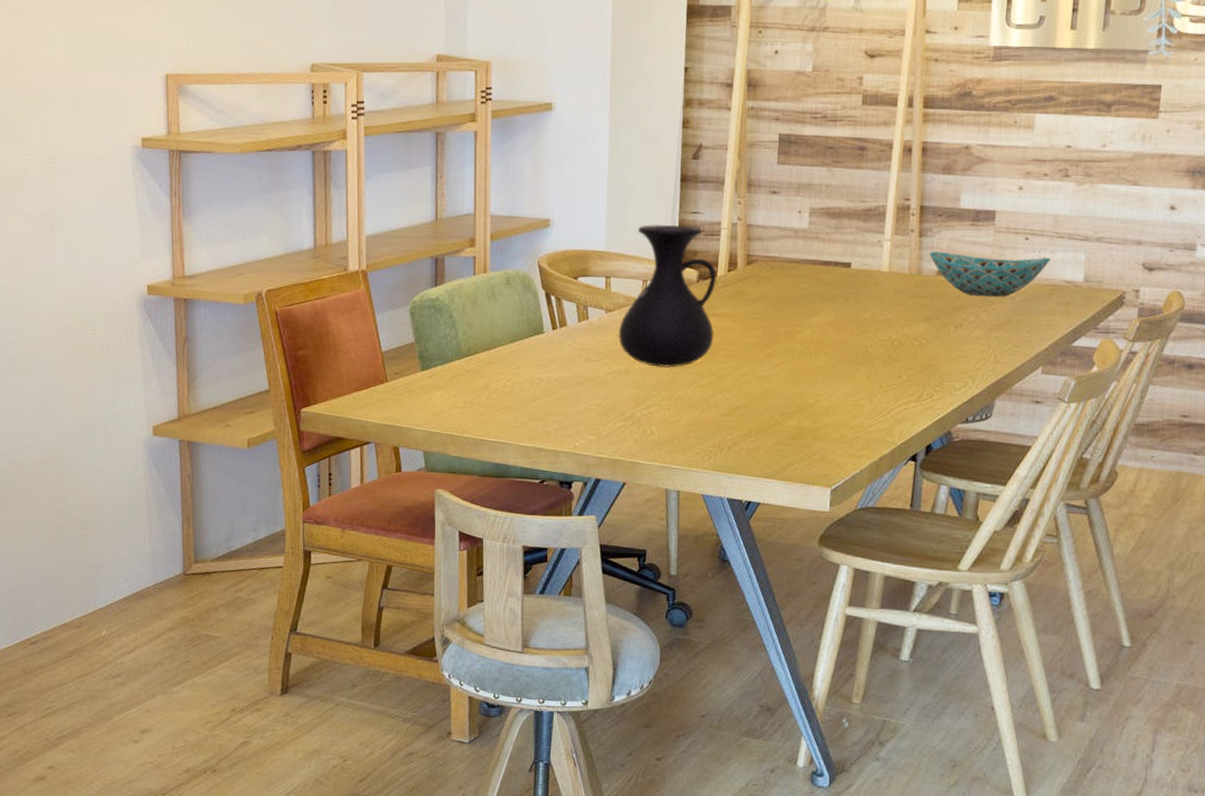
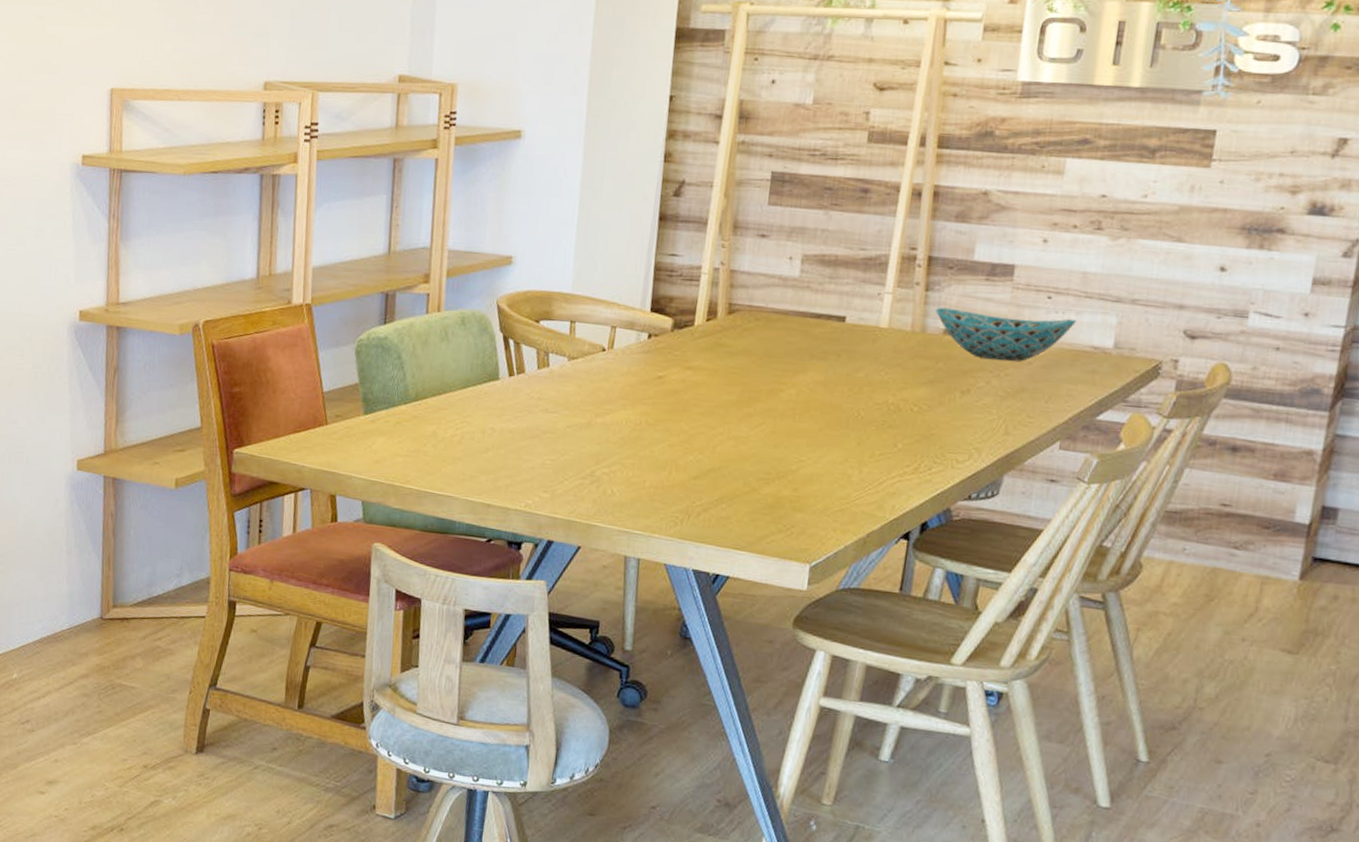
vase: present [619,224,717,368] -> none [581,265,694,424]

